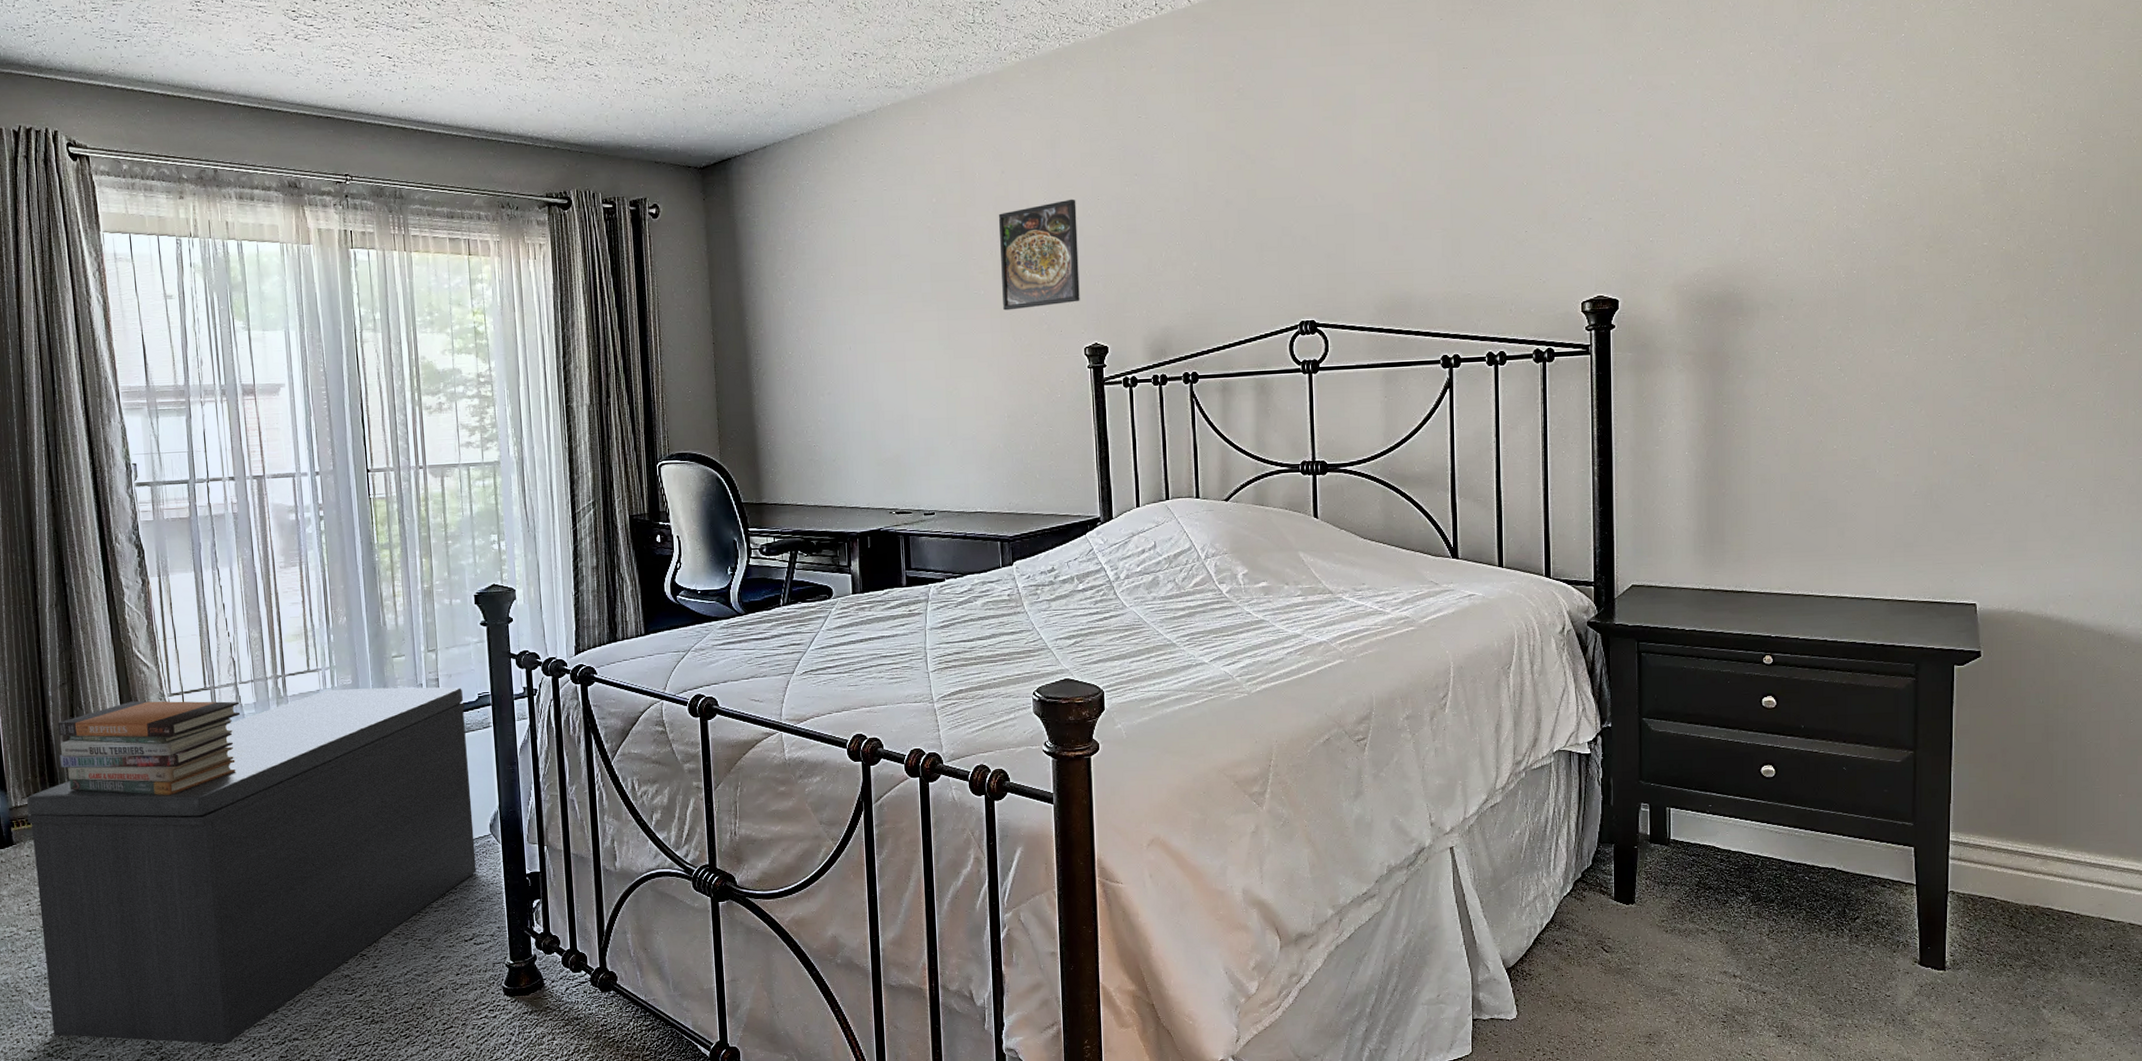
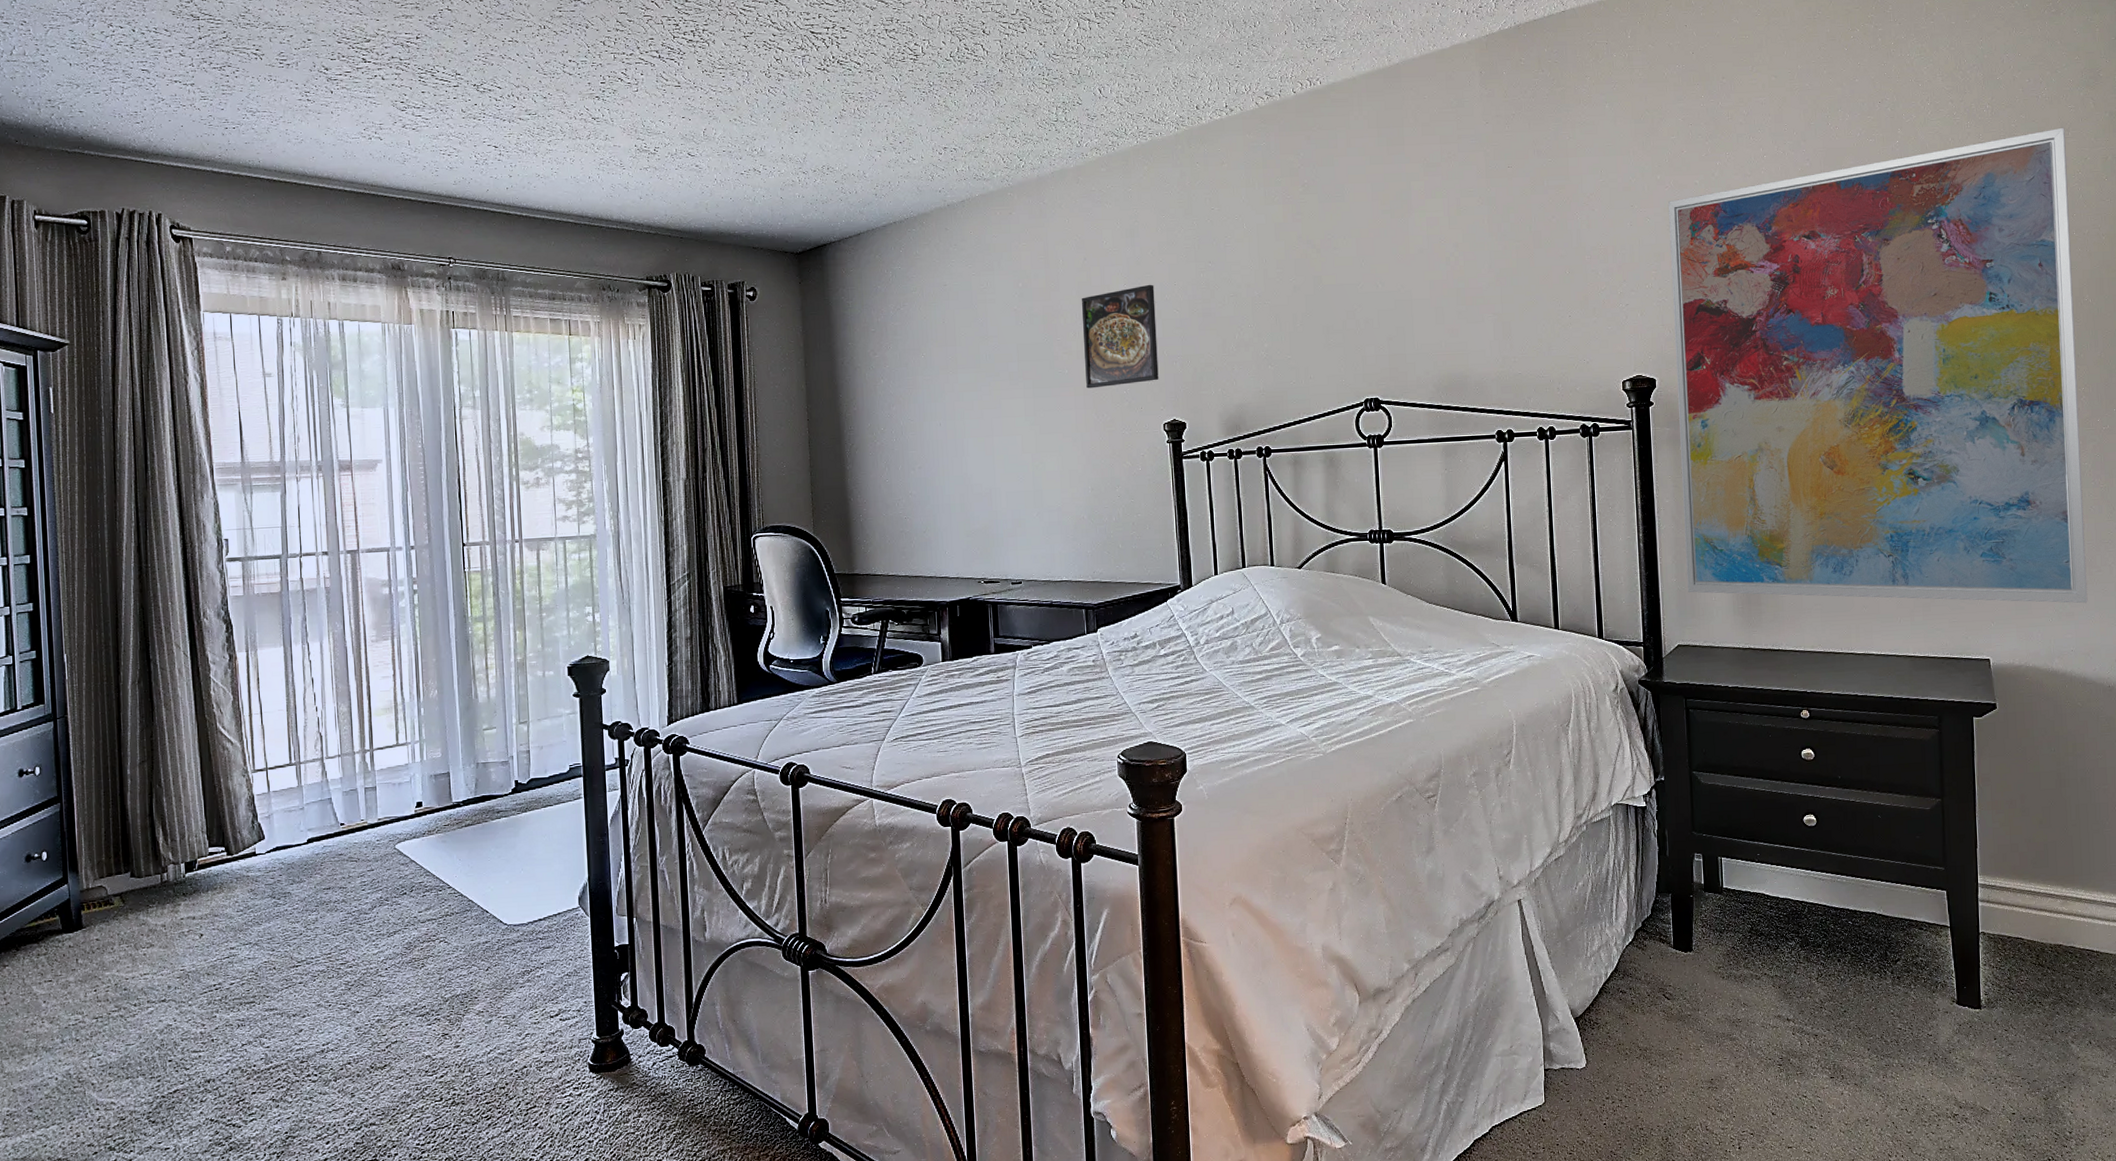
bench: present [26,687,477,1044] -> none [98,759,564,1132]
book stack: present [57,701,241,796] -> none [135,777,326,875]
wall art: none [1639,16,2097,545] -> present [1667,127,2088,604]

